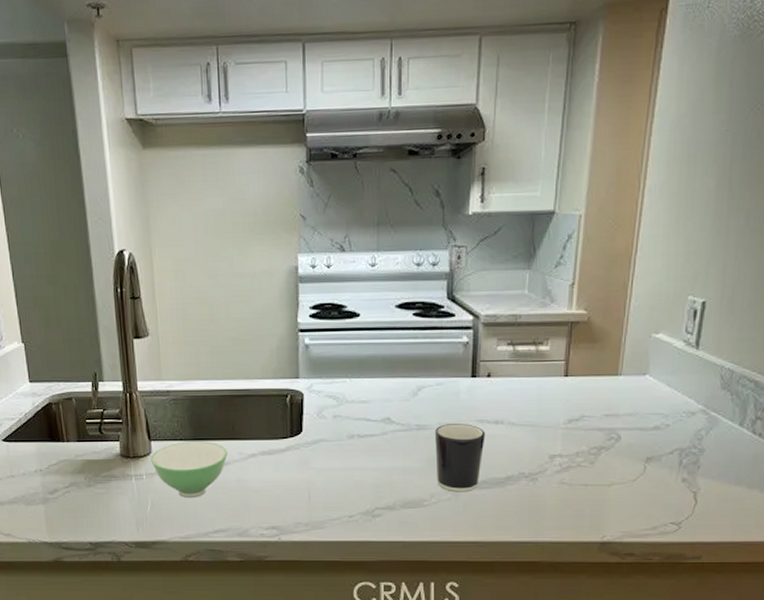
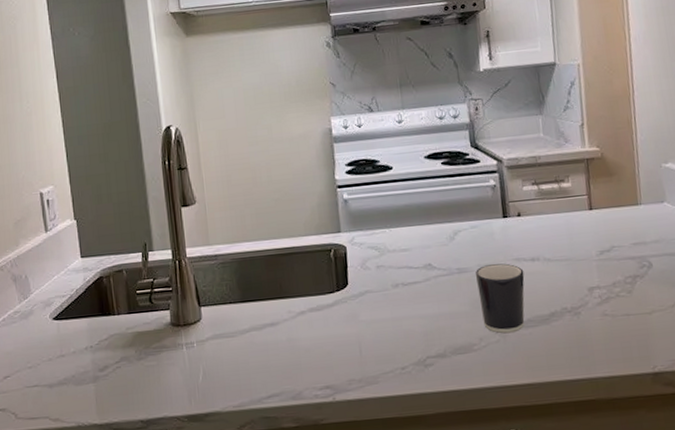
bowl: present [150,441,228,499] -> none [201,302,277,364]

